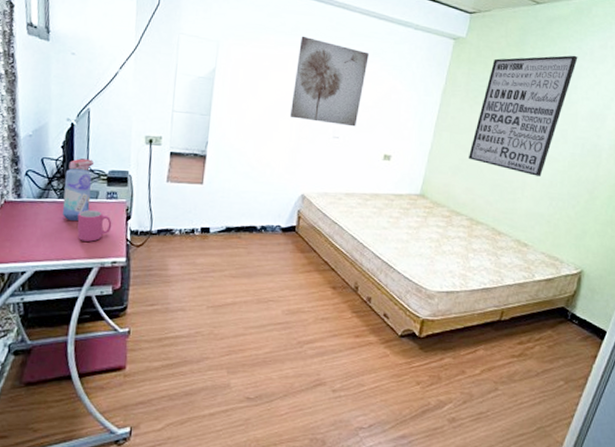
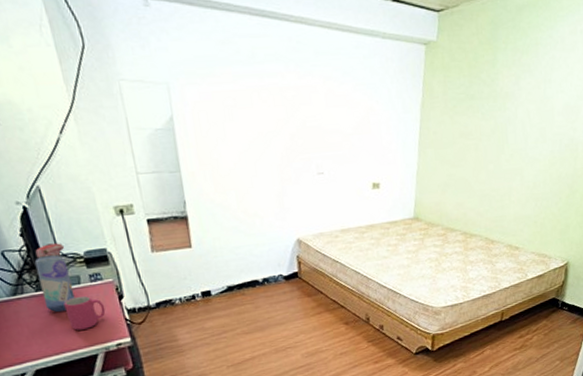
wall art: present [290,36,369,127] -> none [261,63,340,160]
wall art: present [469,55,578,176] -> none [455,45,550,180]

